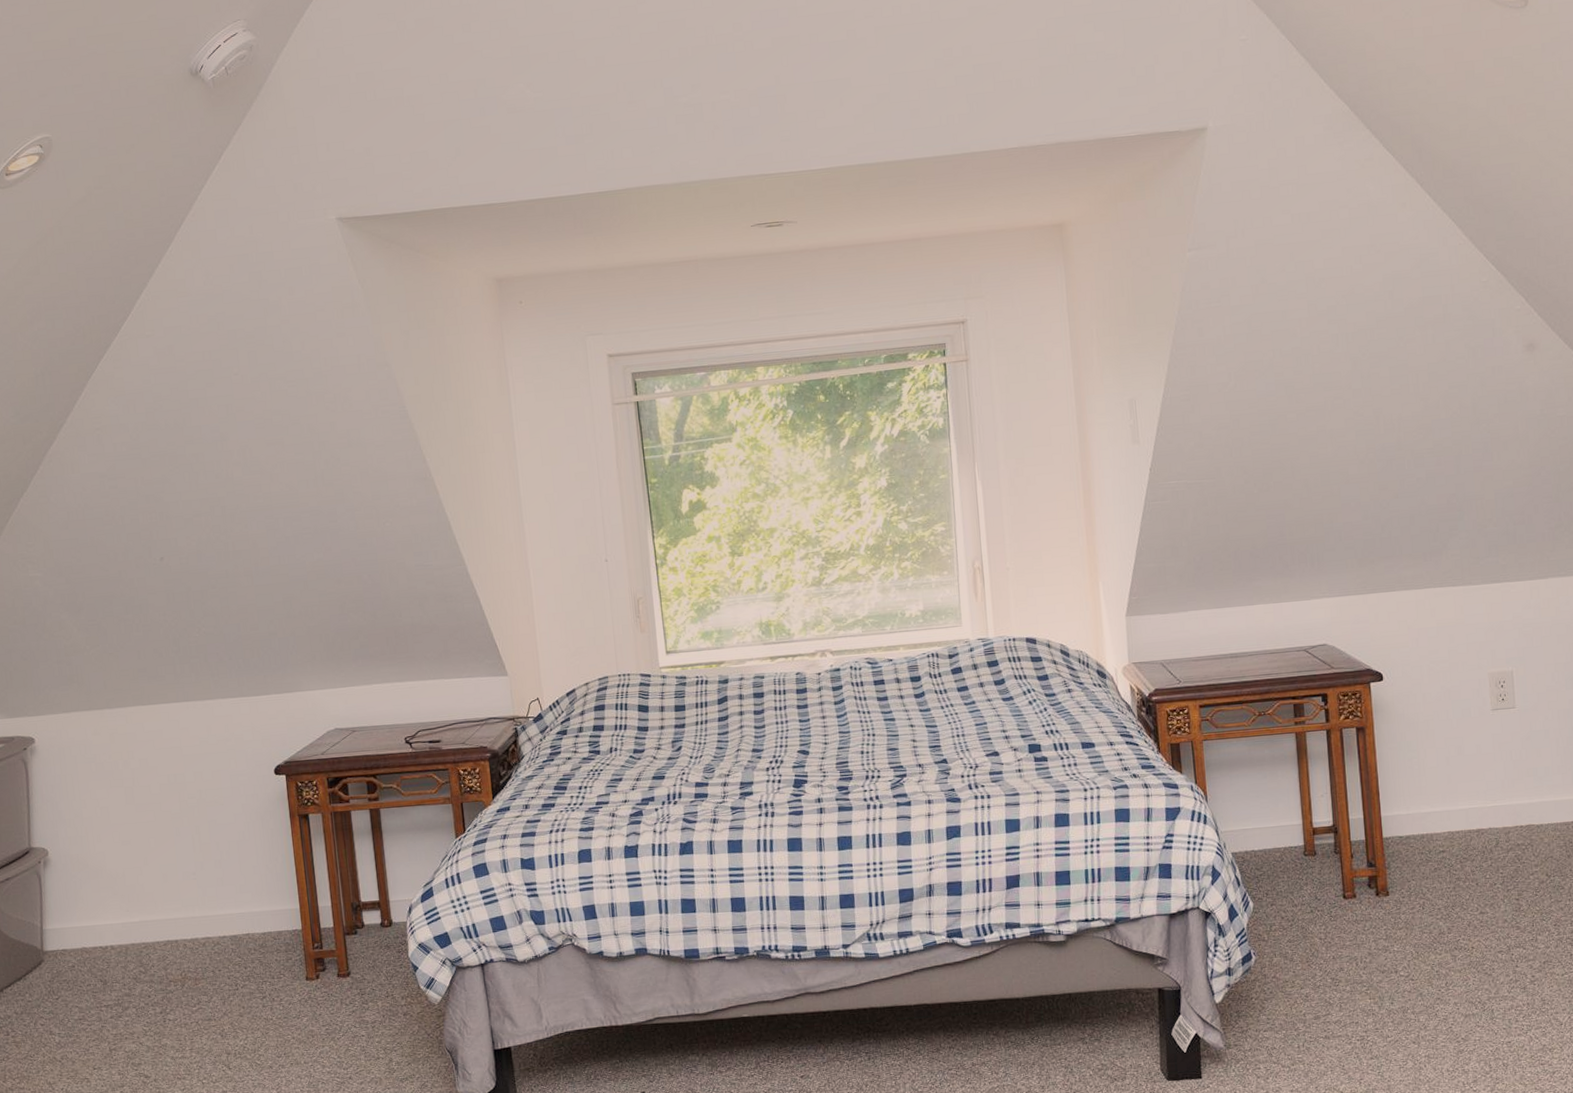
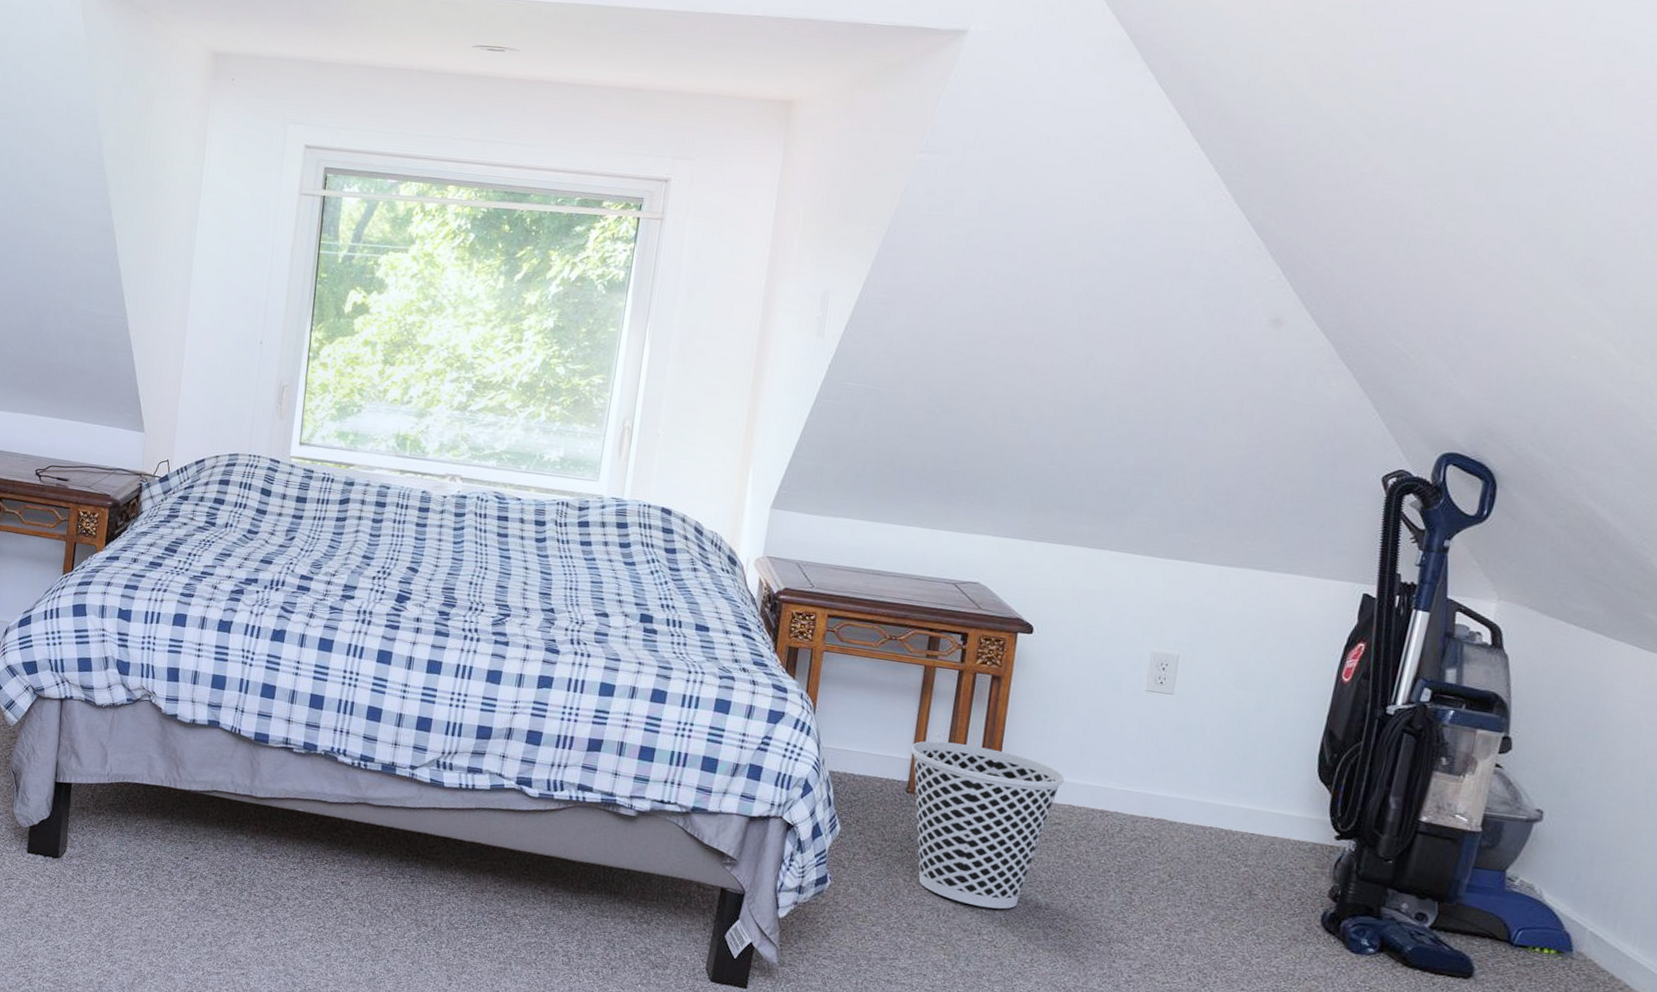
wastebasket: none [1299,796,1439,947] -> present [910,741,1064,909]

